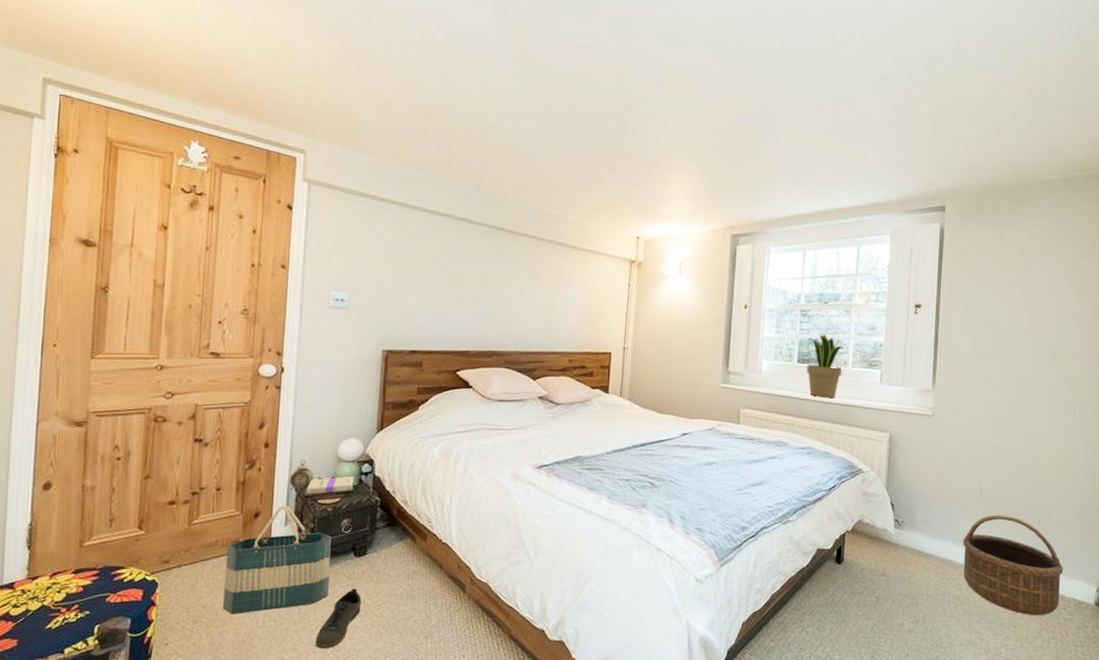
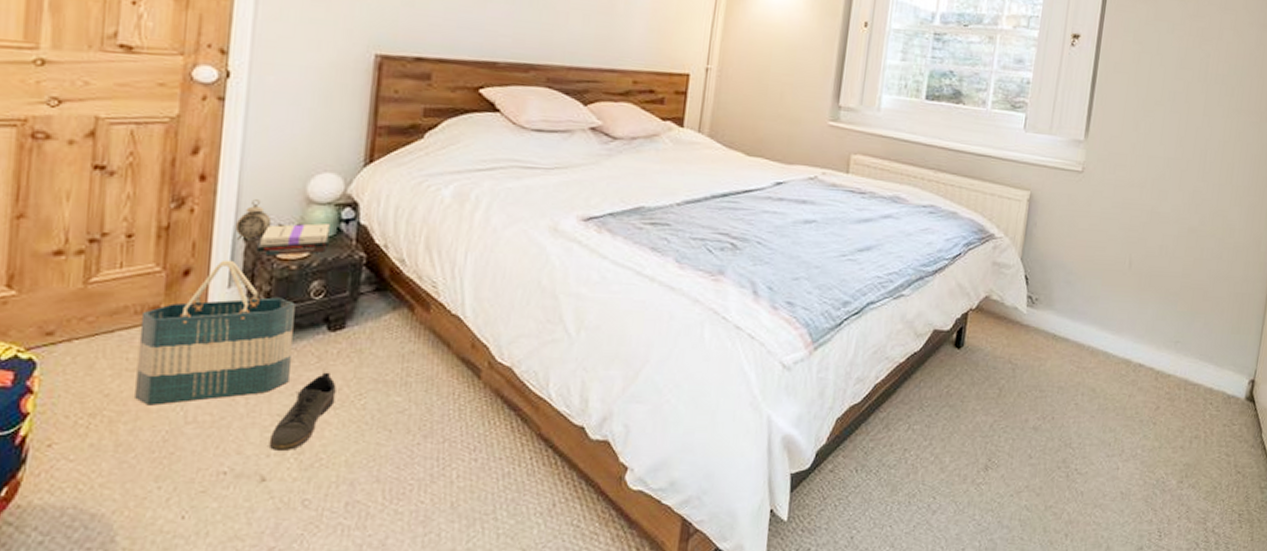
potted plant: present [807,334,844,399] -> none [936,64,984,146]
basket: present [962,515,1064,615] -> none [1101,293,1215,411]

